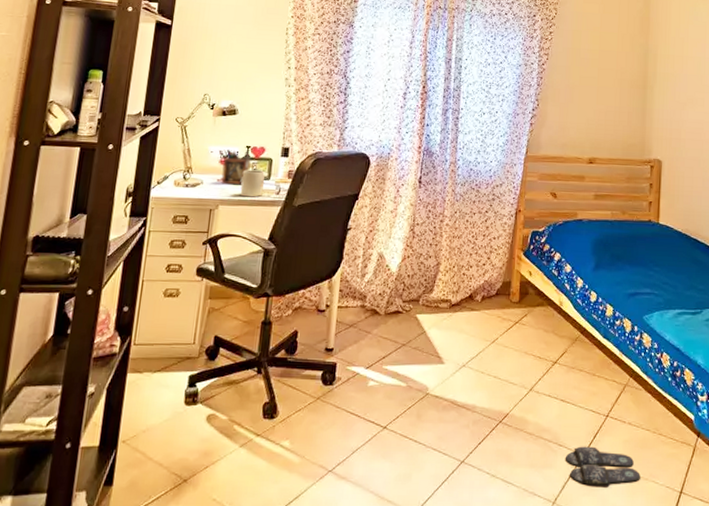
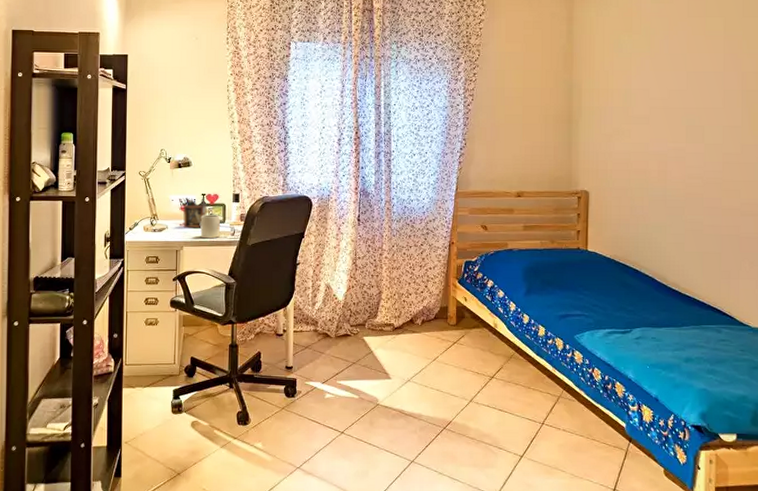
slippers: present [566,446,640,486] -> none [506,449,576,483]

